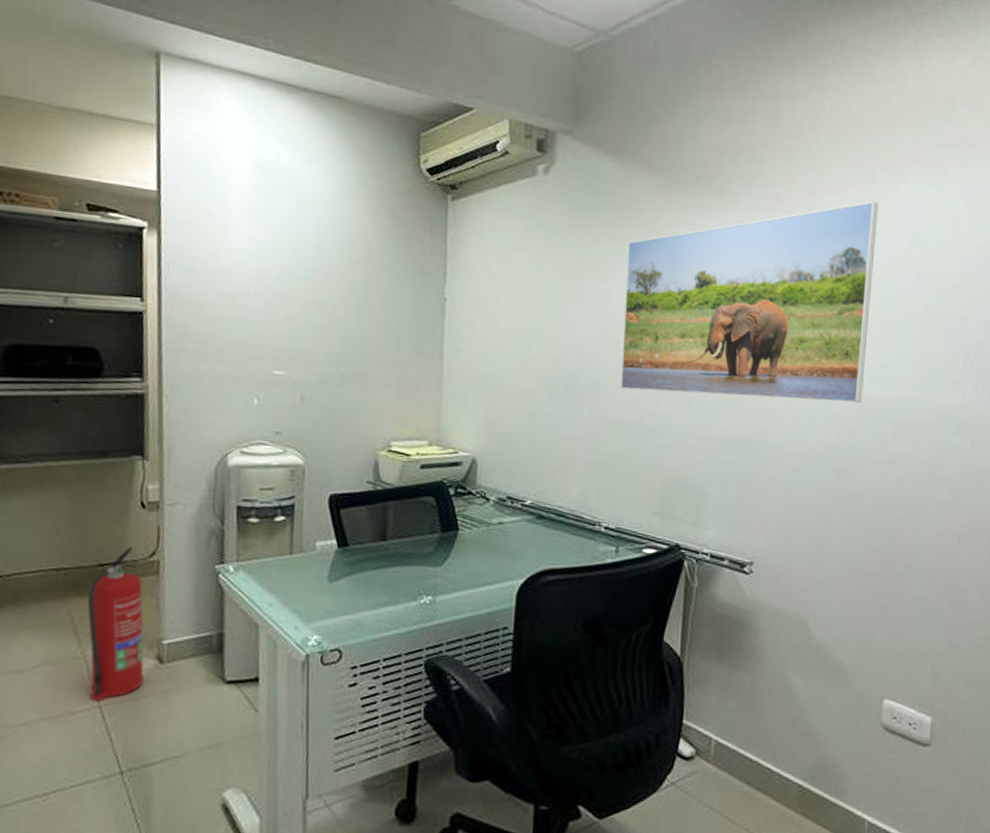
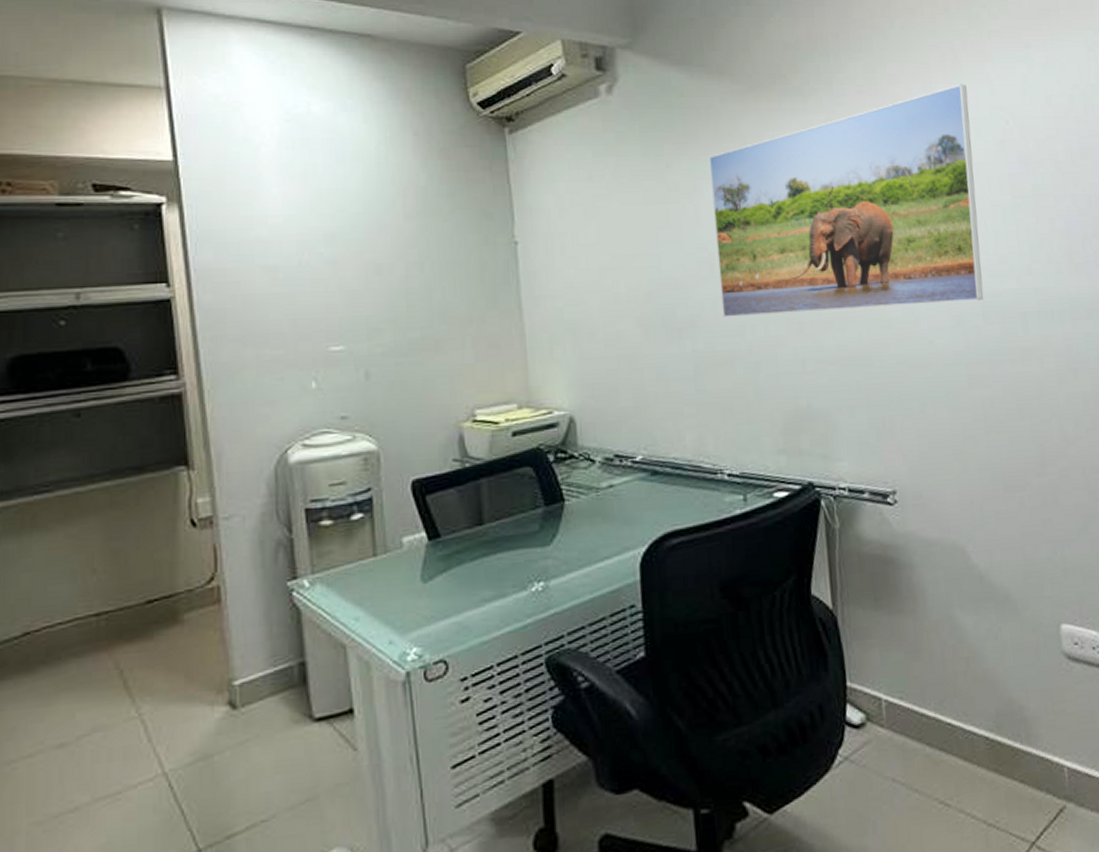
fire extinguisher: present [87,547,145,702] -> none [137,575,216,769]

